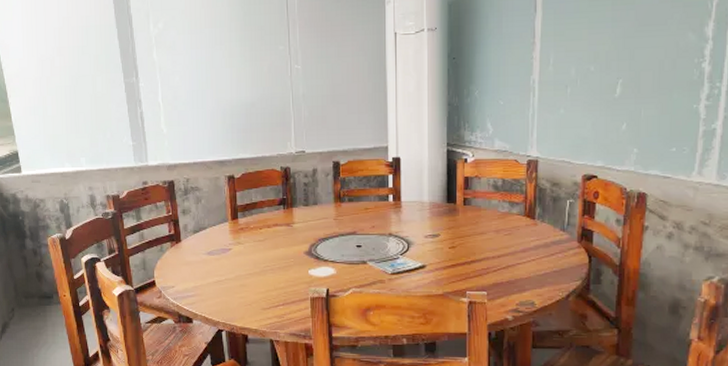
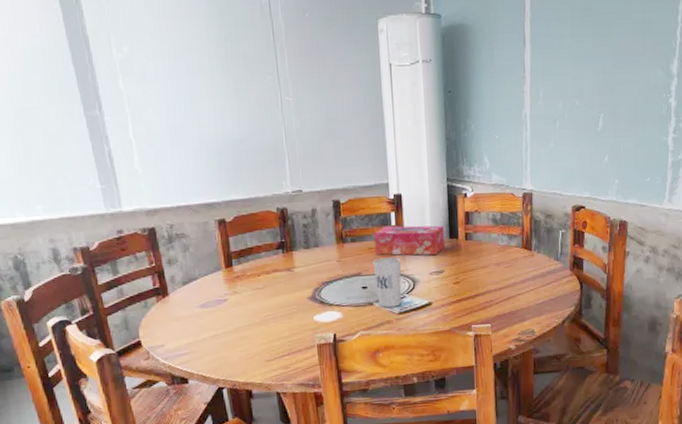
cup: none [368,218,397,267] -> present [372,257,402,308]
tissue box: none [372,188,442,219] -> present [374,225,445,256]

